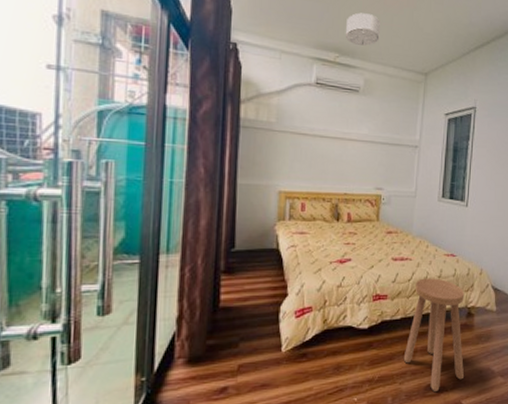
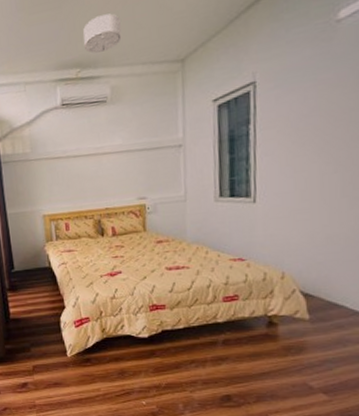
stool: present [403,278,465,391] -> none [191,285,270,403]

